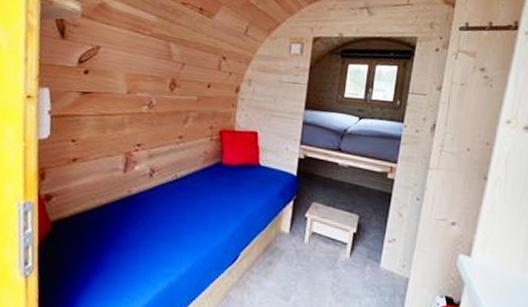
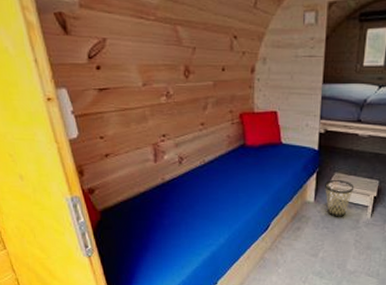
wastebasket: none [301,209,333,254] -> present [325,179,355,217]

